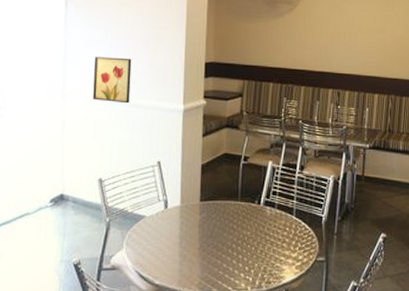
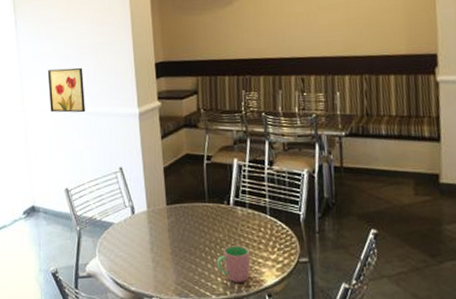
cup: none [241,243,274,278] -> present [216,245,251,282]

